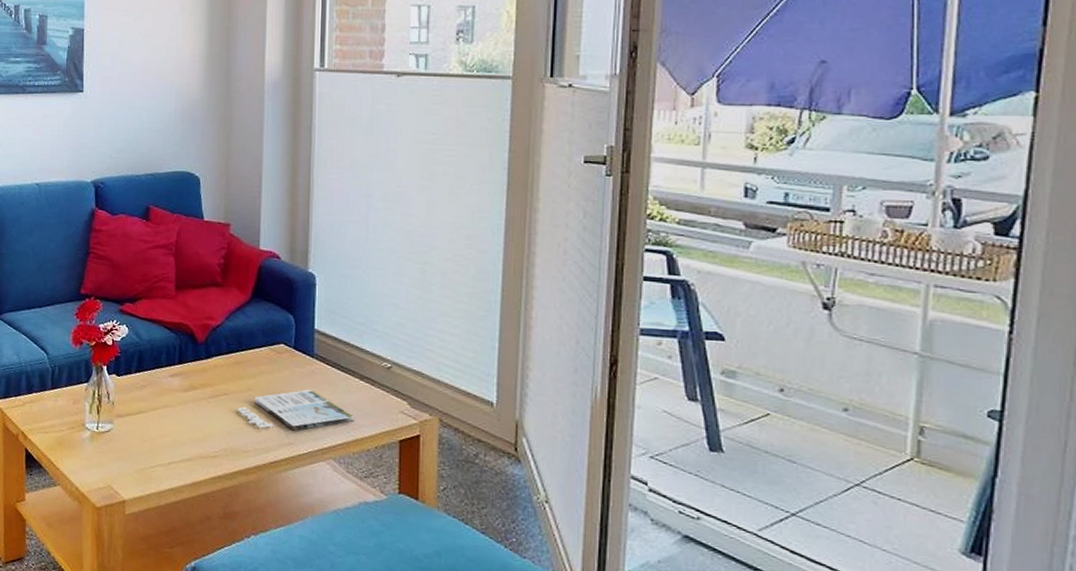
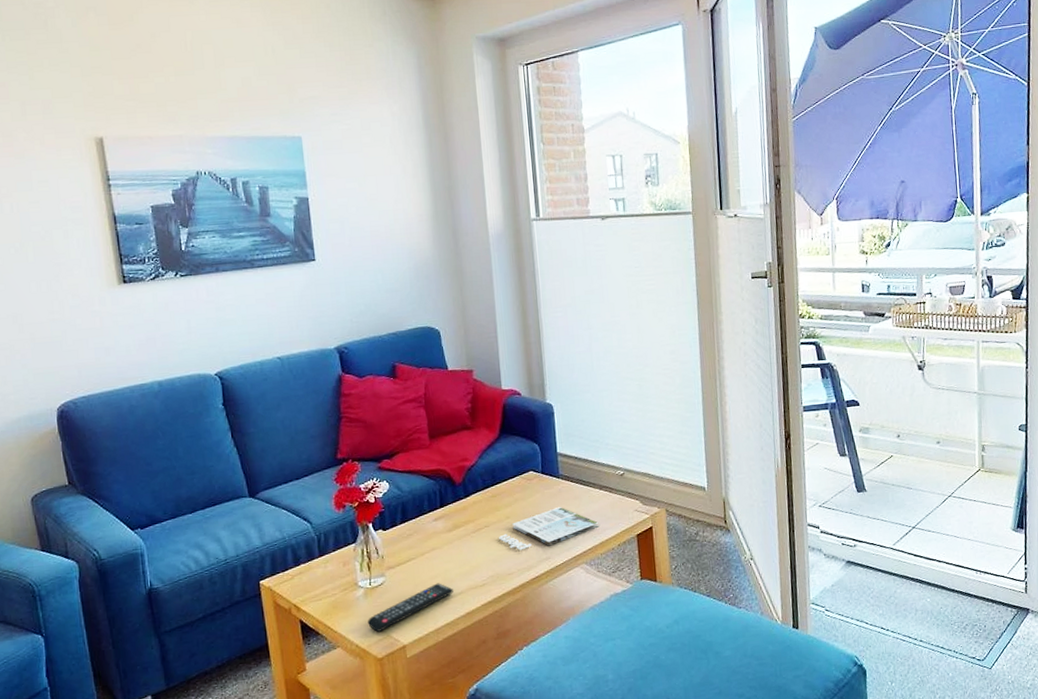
remote control: none [90,443,182,480] -> present [368,583,453,632]

